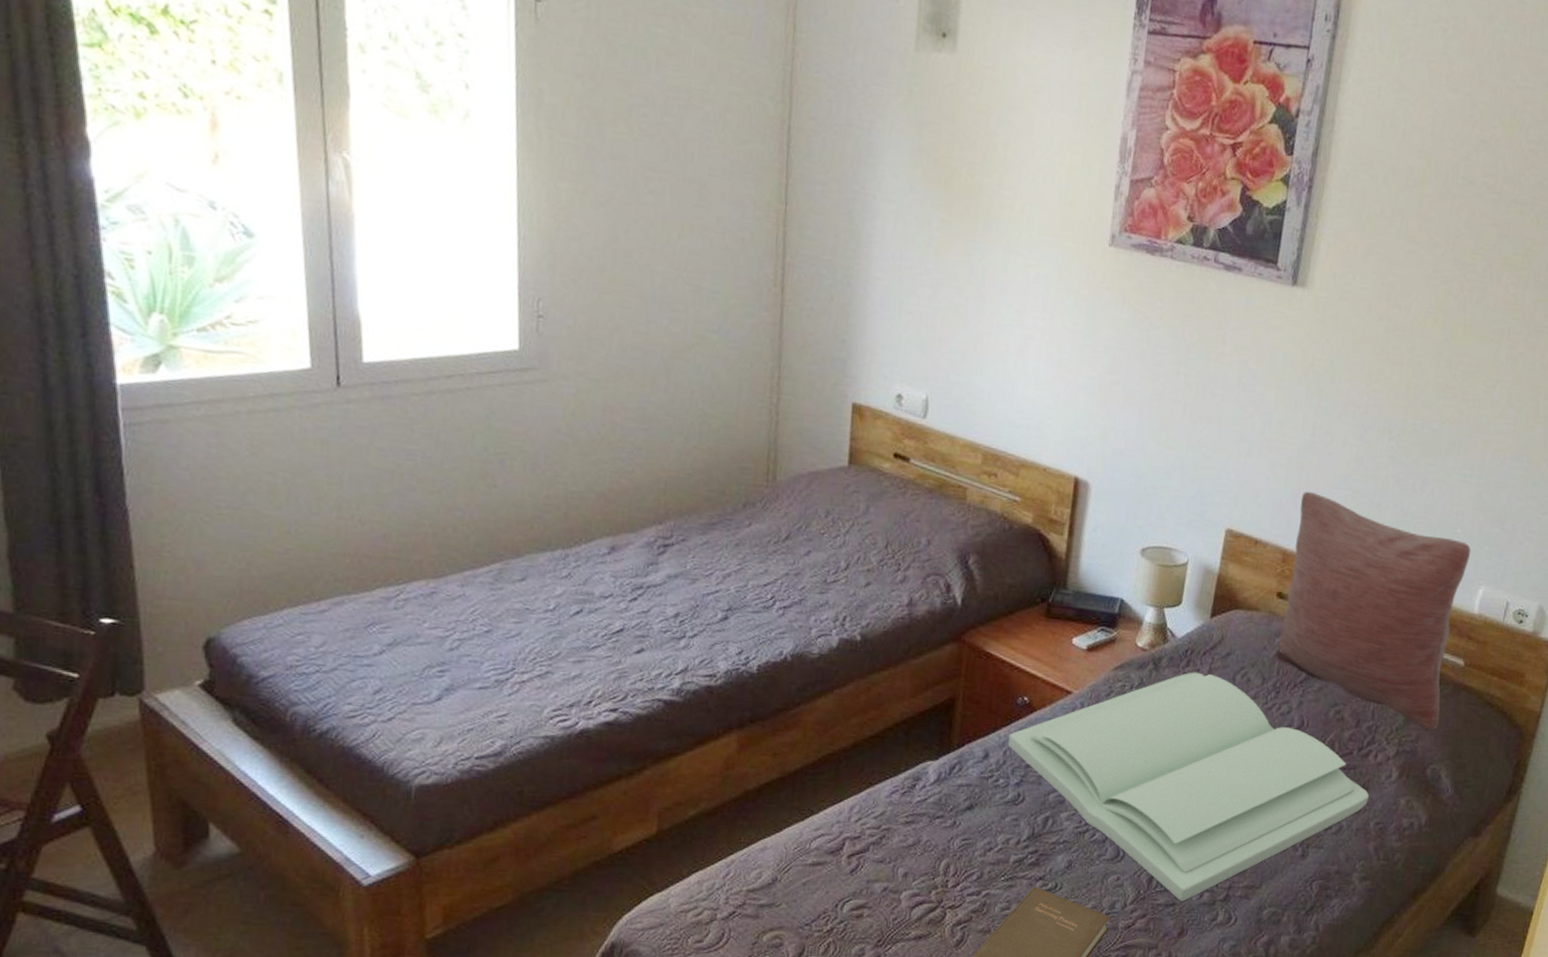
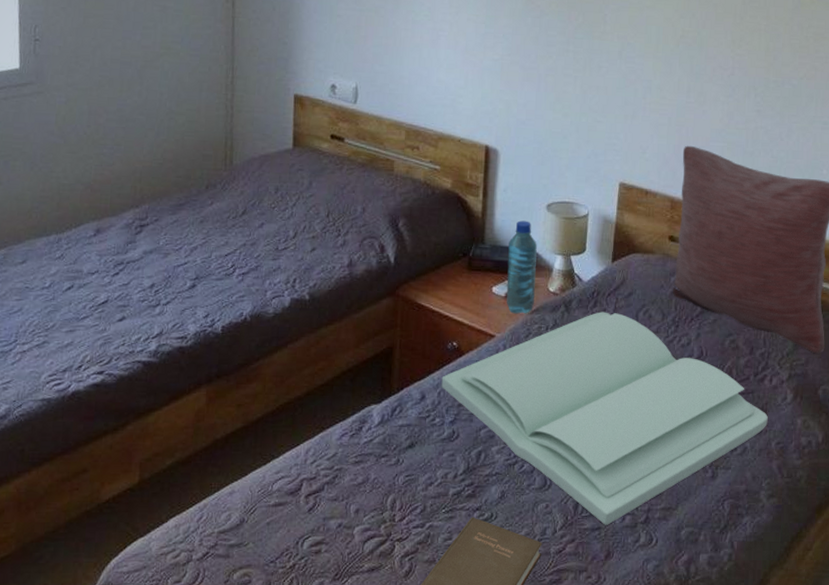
water bottle: none [1087,565,1127,671] -> present [506,220,537,315]

